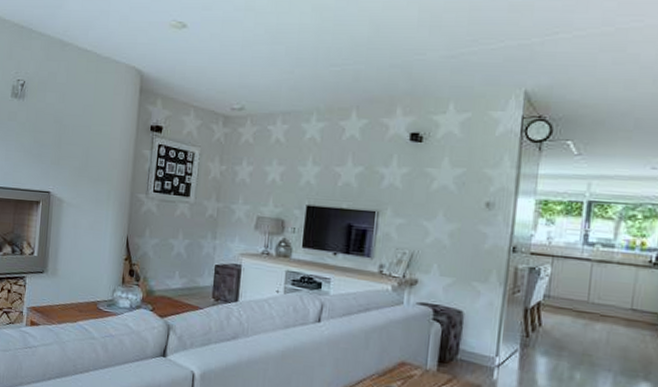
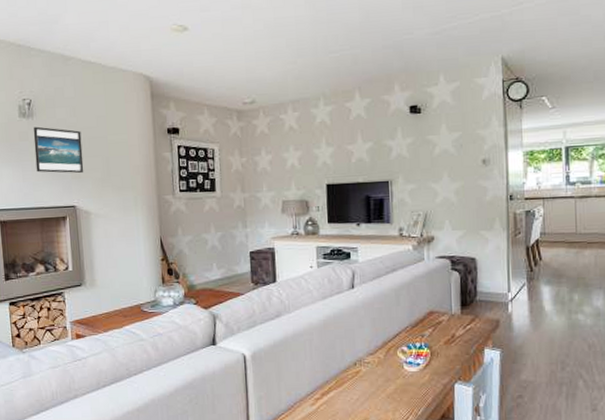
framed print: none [19,108,67,160] -> present [33,126,84,174]

